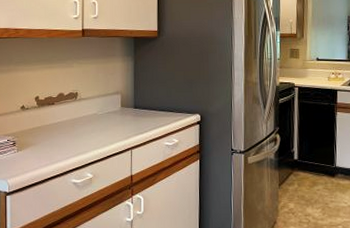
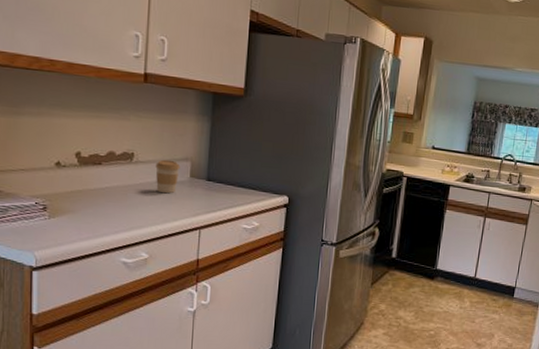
coffee cup: none [94,95,113,123] -> present [155,159,180,194]

